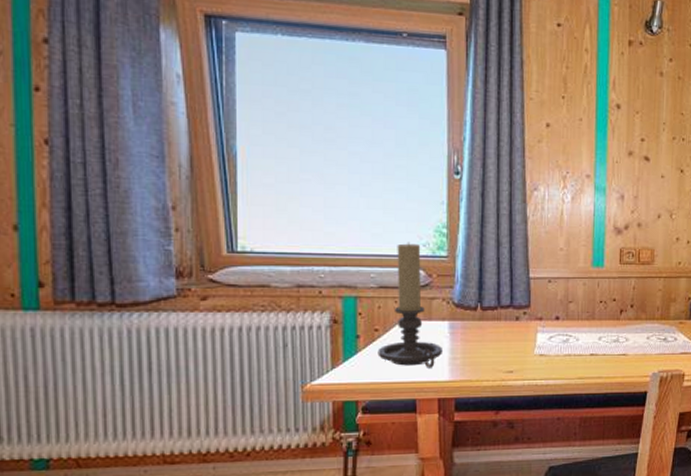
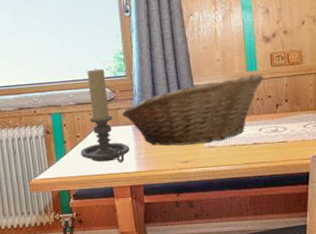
fruit basket: none [437,270,611,352] -> present [122,73,264,146]

